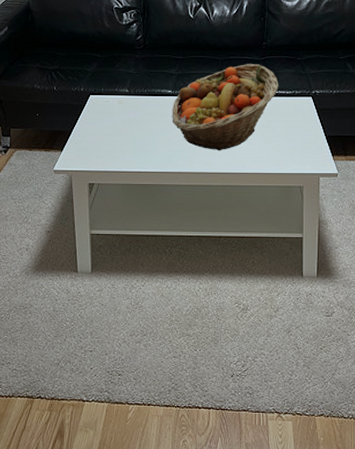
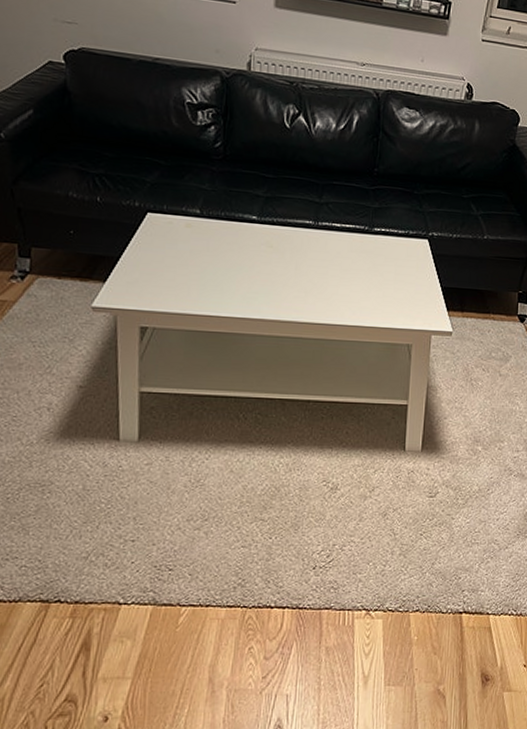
fruit basket: present [172,64,279,151] -> none [255,192,390,297]

